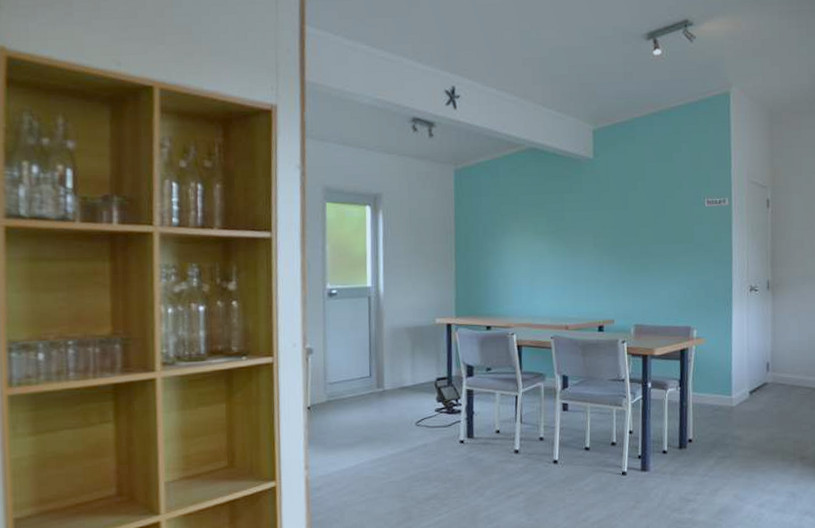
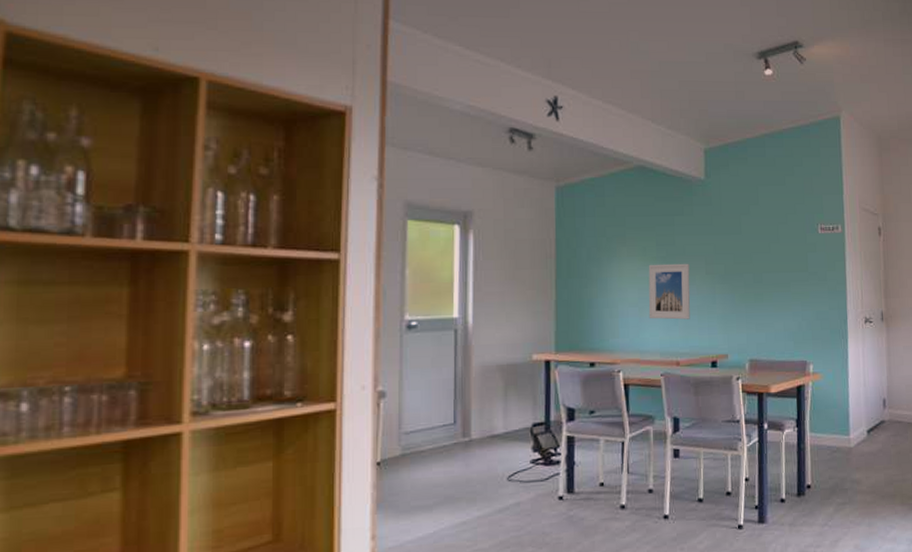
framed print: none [539,236,579,288] -> present [648,263,690,320]

